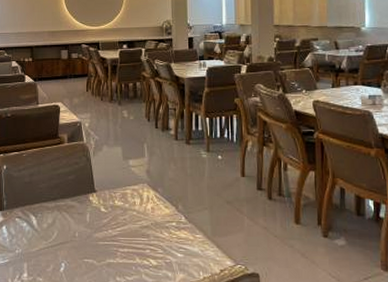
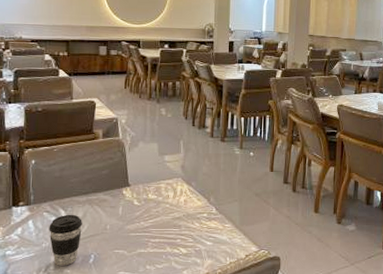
coffee cup: none [21,220,52,274] -> present [49,214,82,266]

